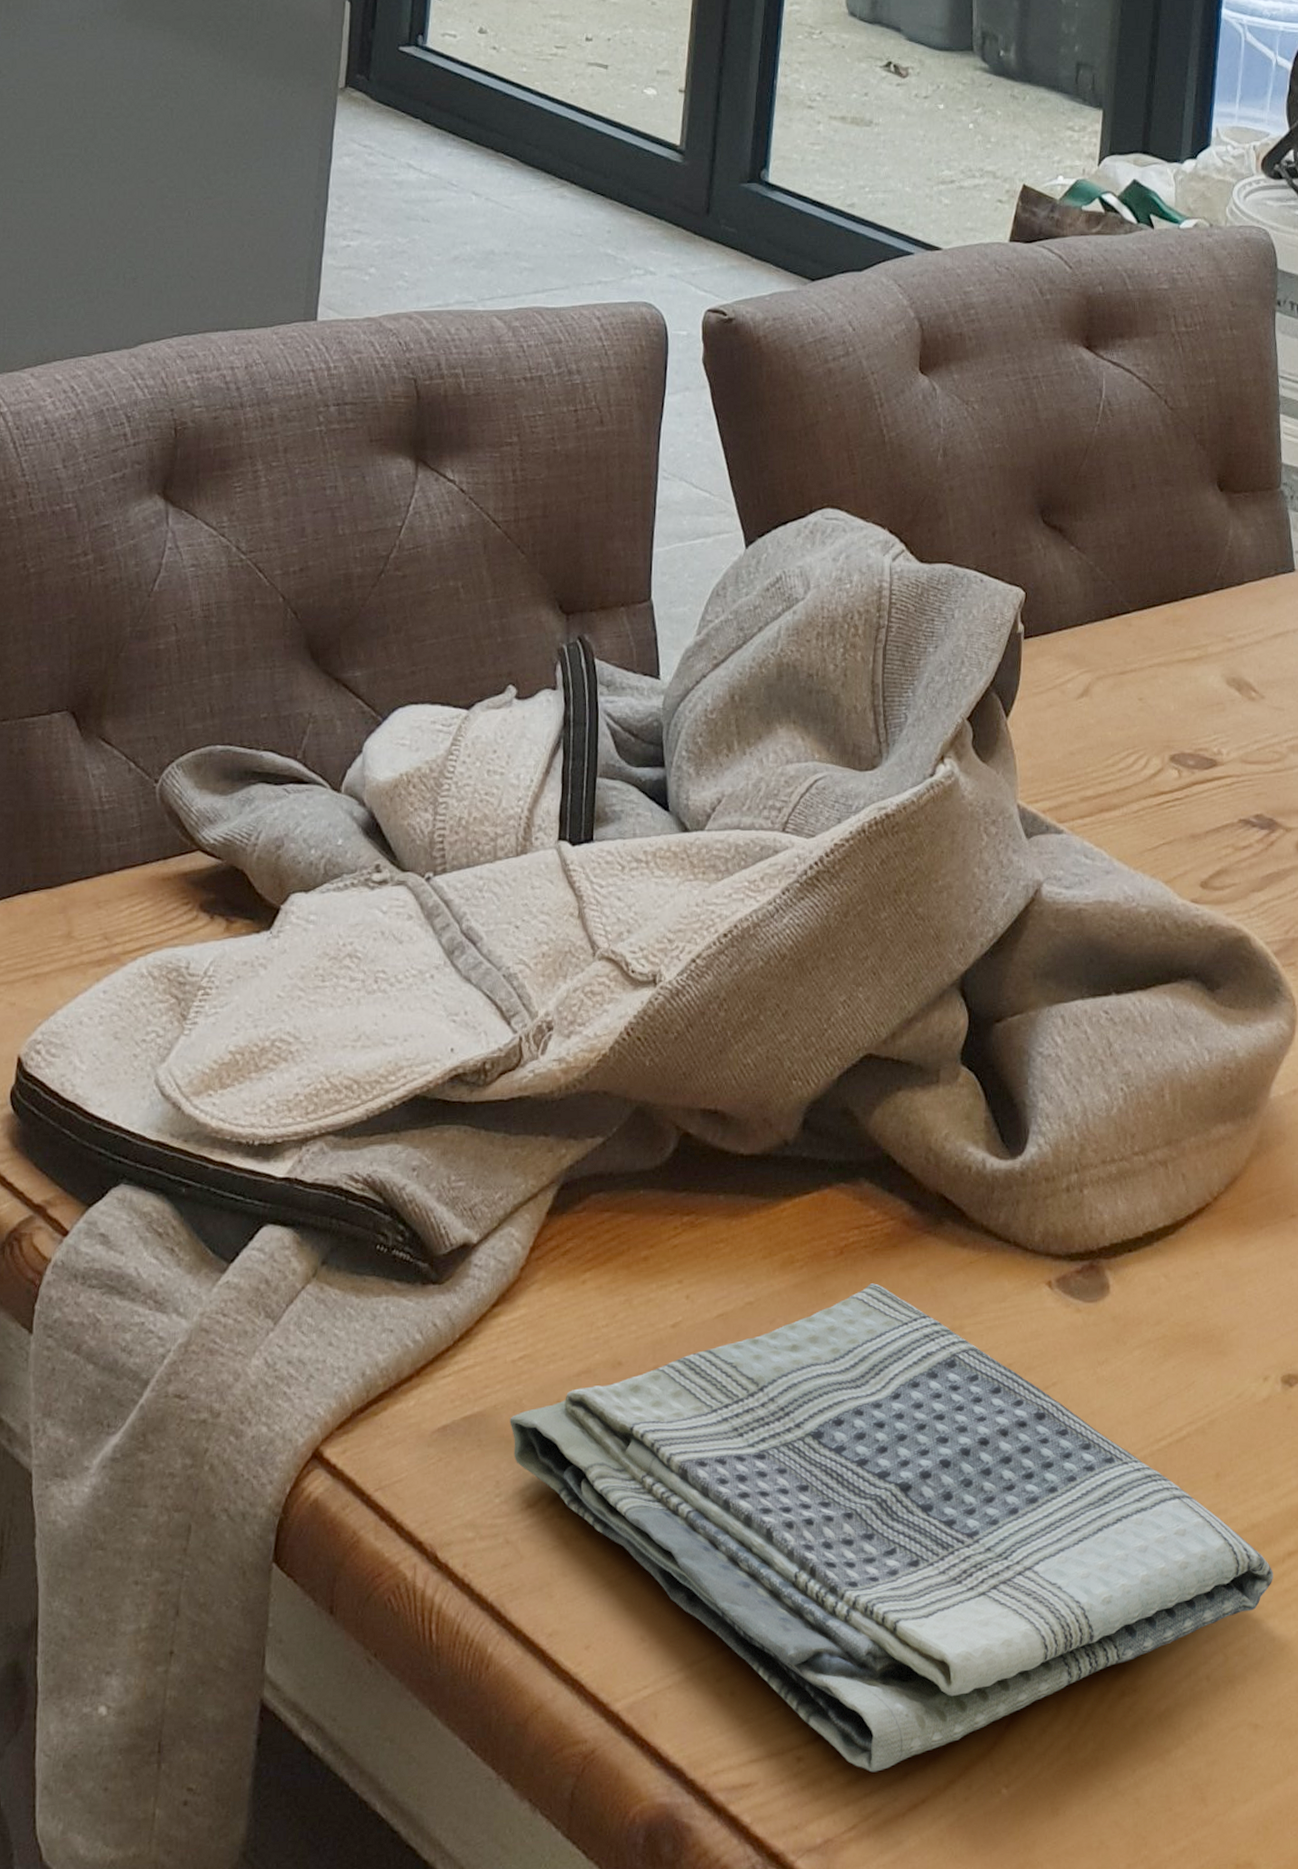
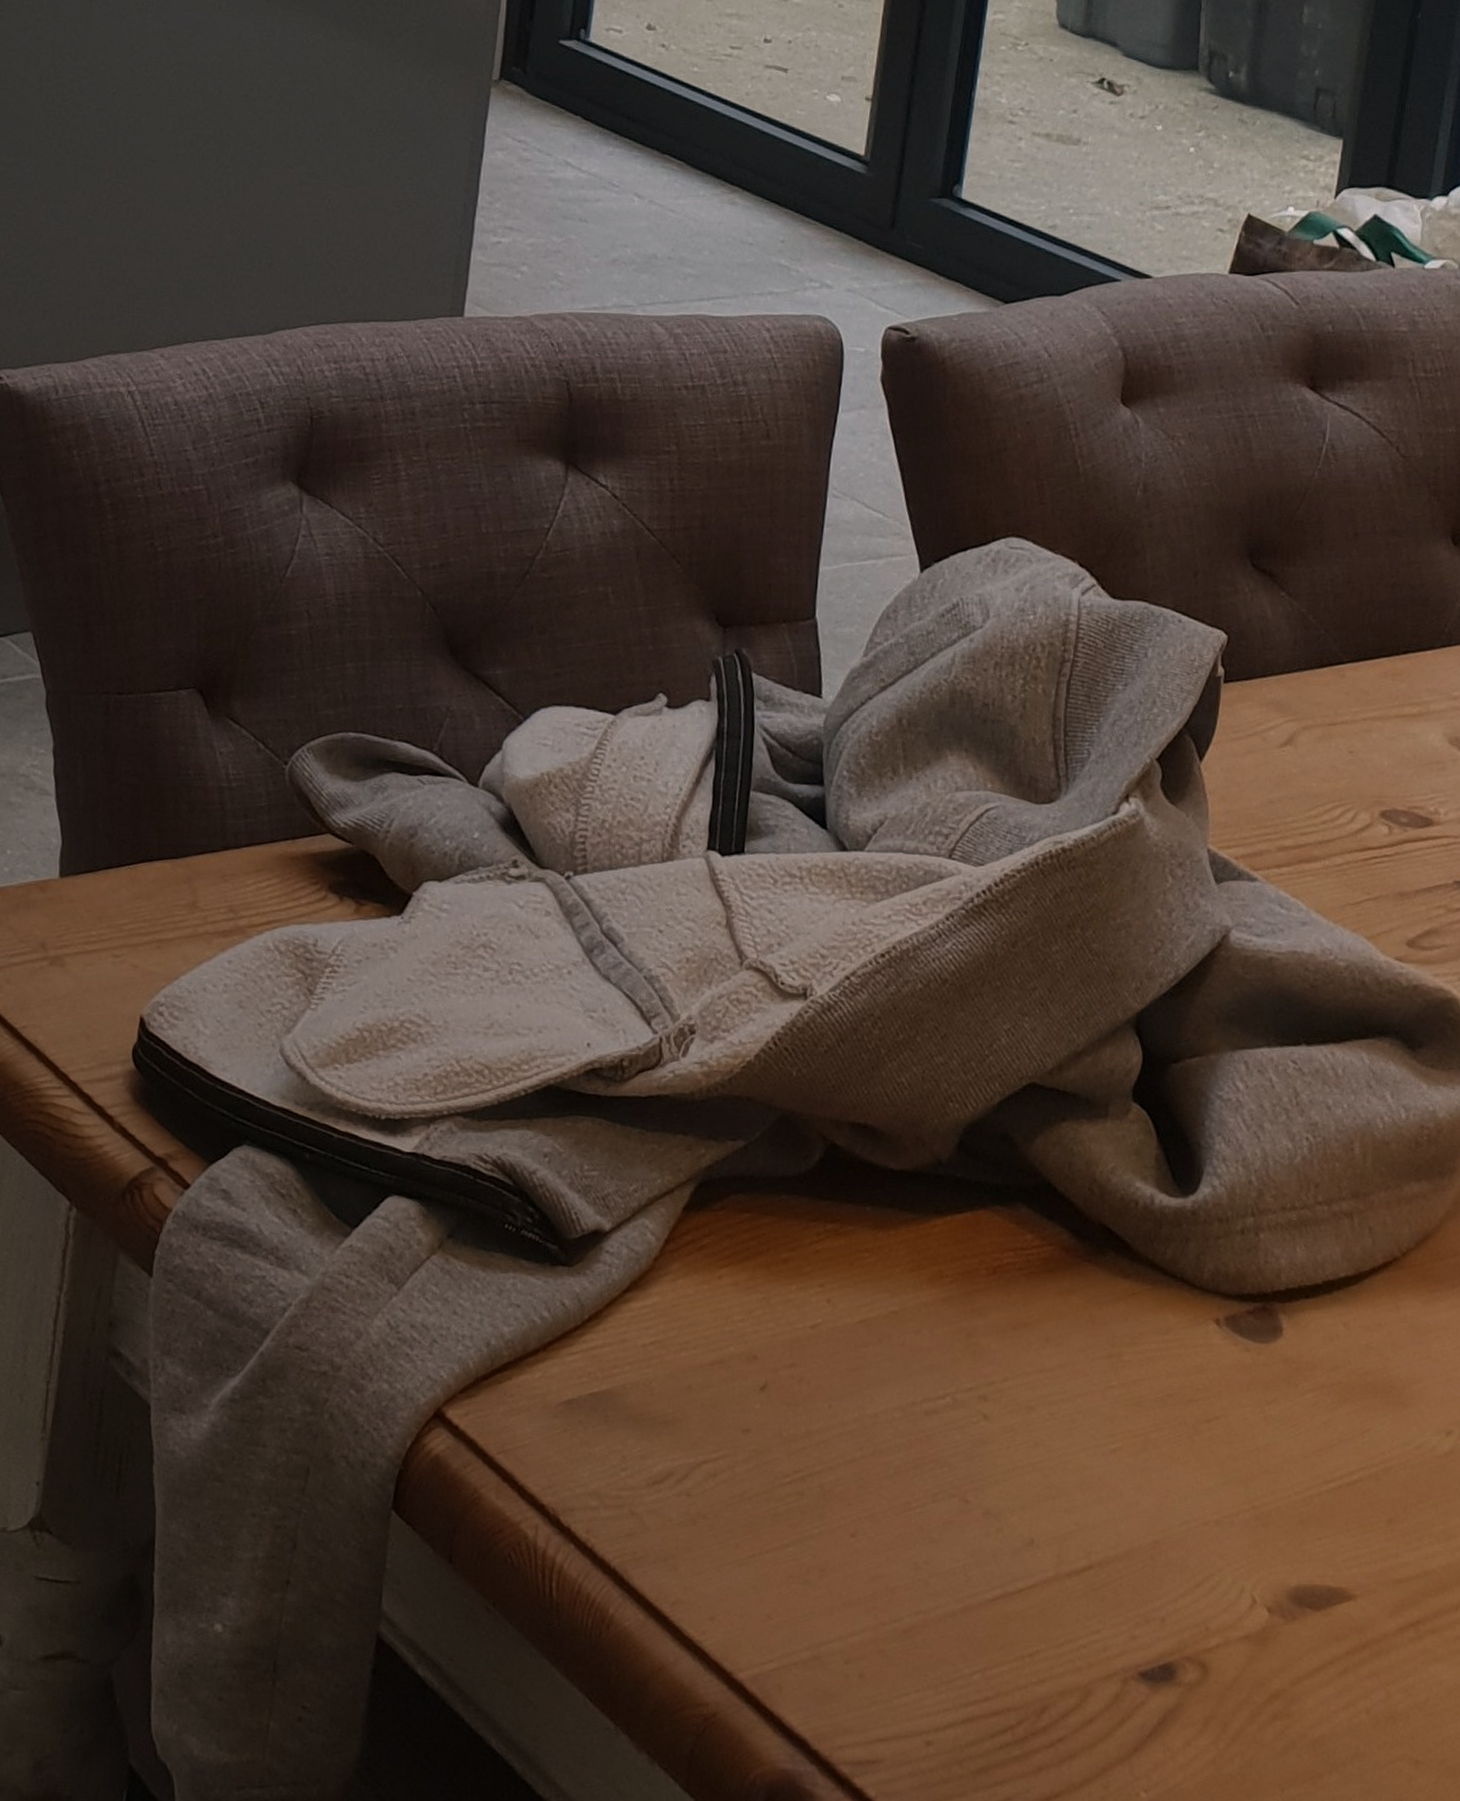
dish towel: present [510,1283,1273,1773] -> none [638,1304,1445,1764]

